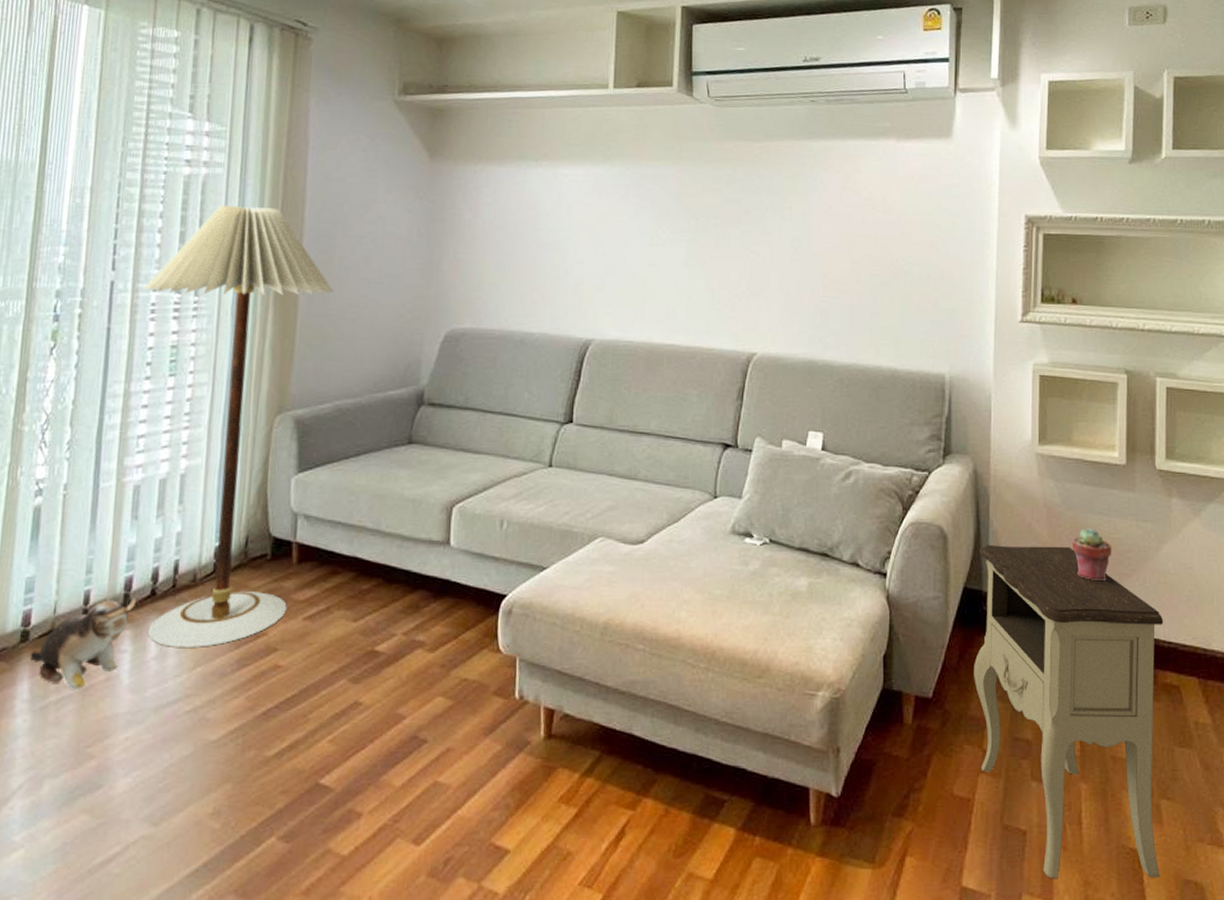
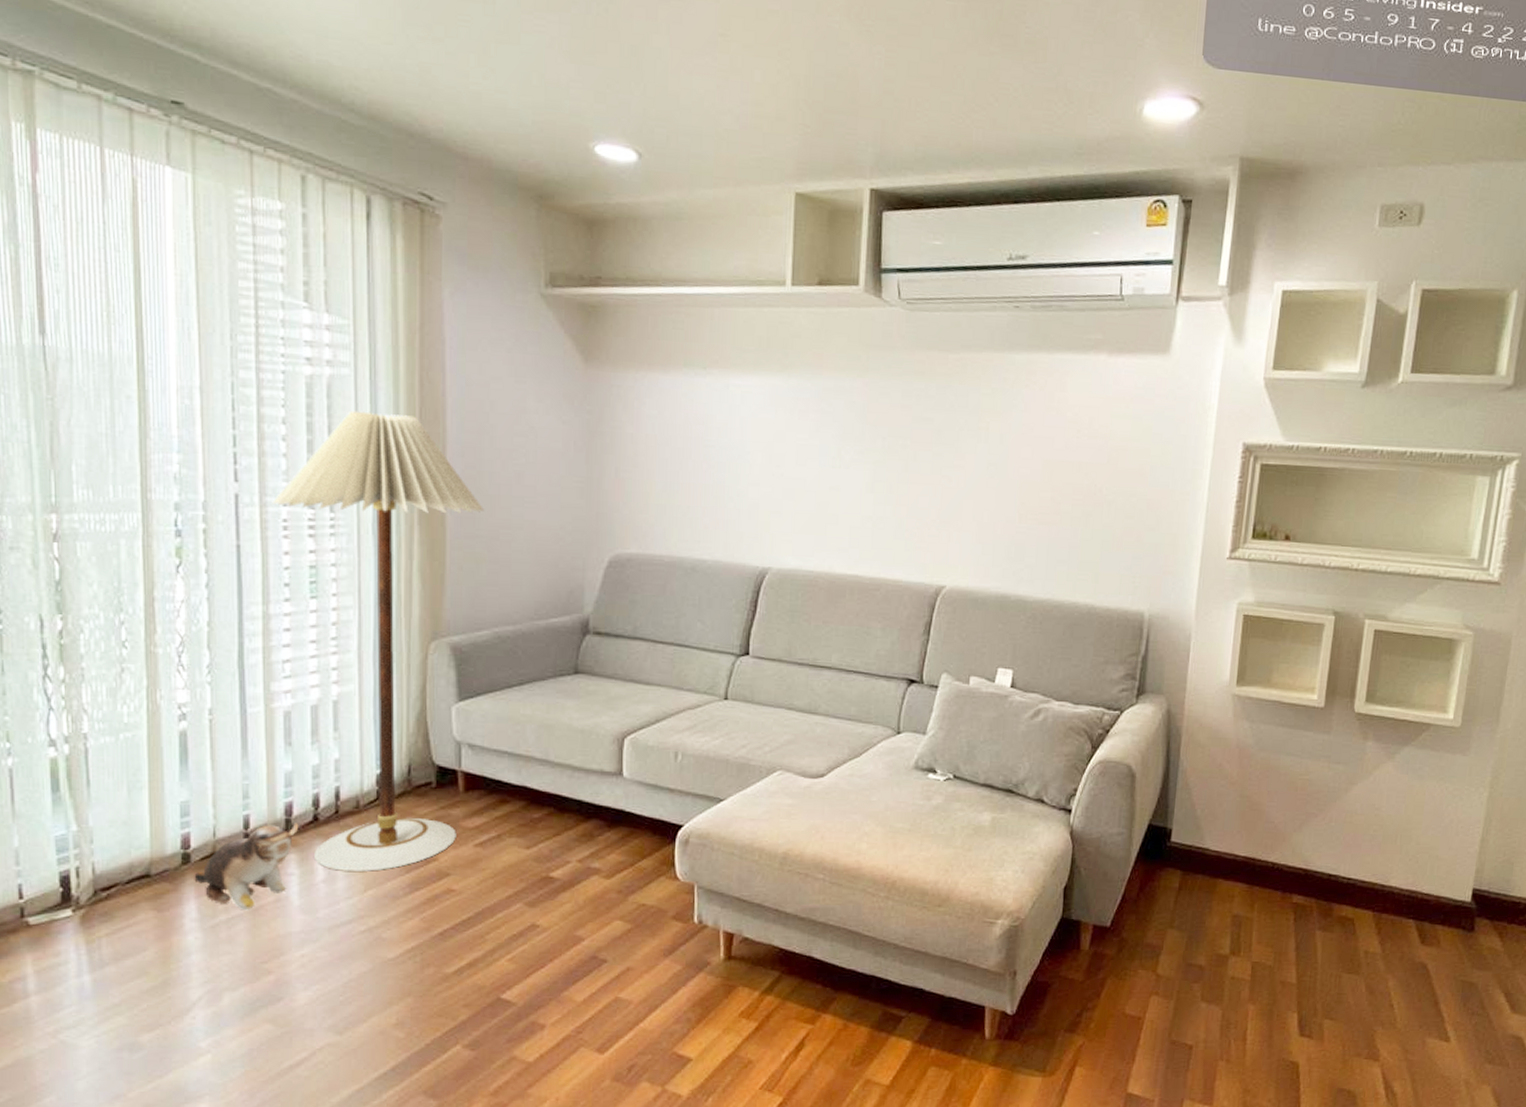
nightstand: present [974,545,1164,879] -> none [1152,784,1346,1087]
potted succulent: present [1071,528,1112,582] -> none [1261,769,1302,821]

